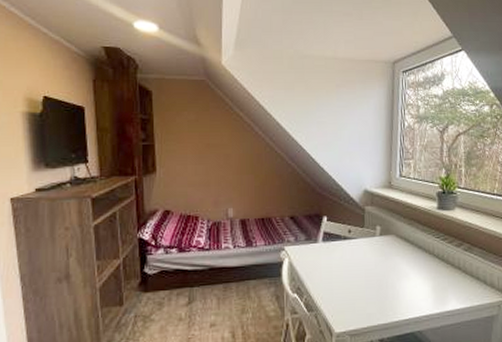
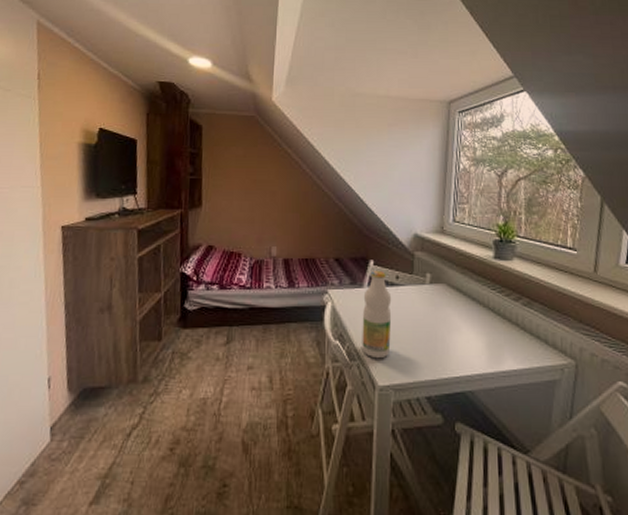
bottle: none [318,225,346,308] -> present [362,270,392,359]

